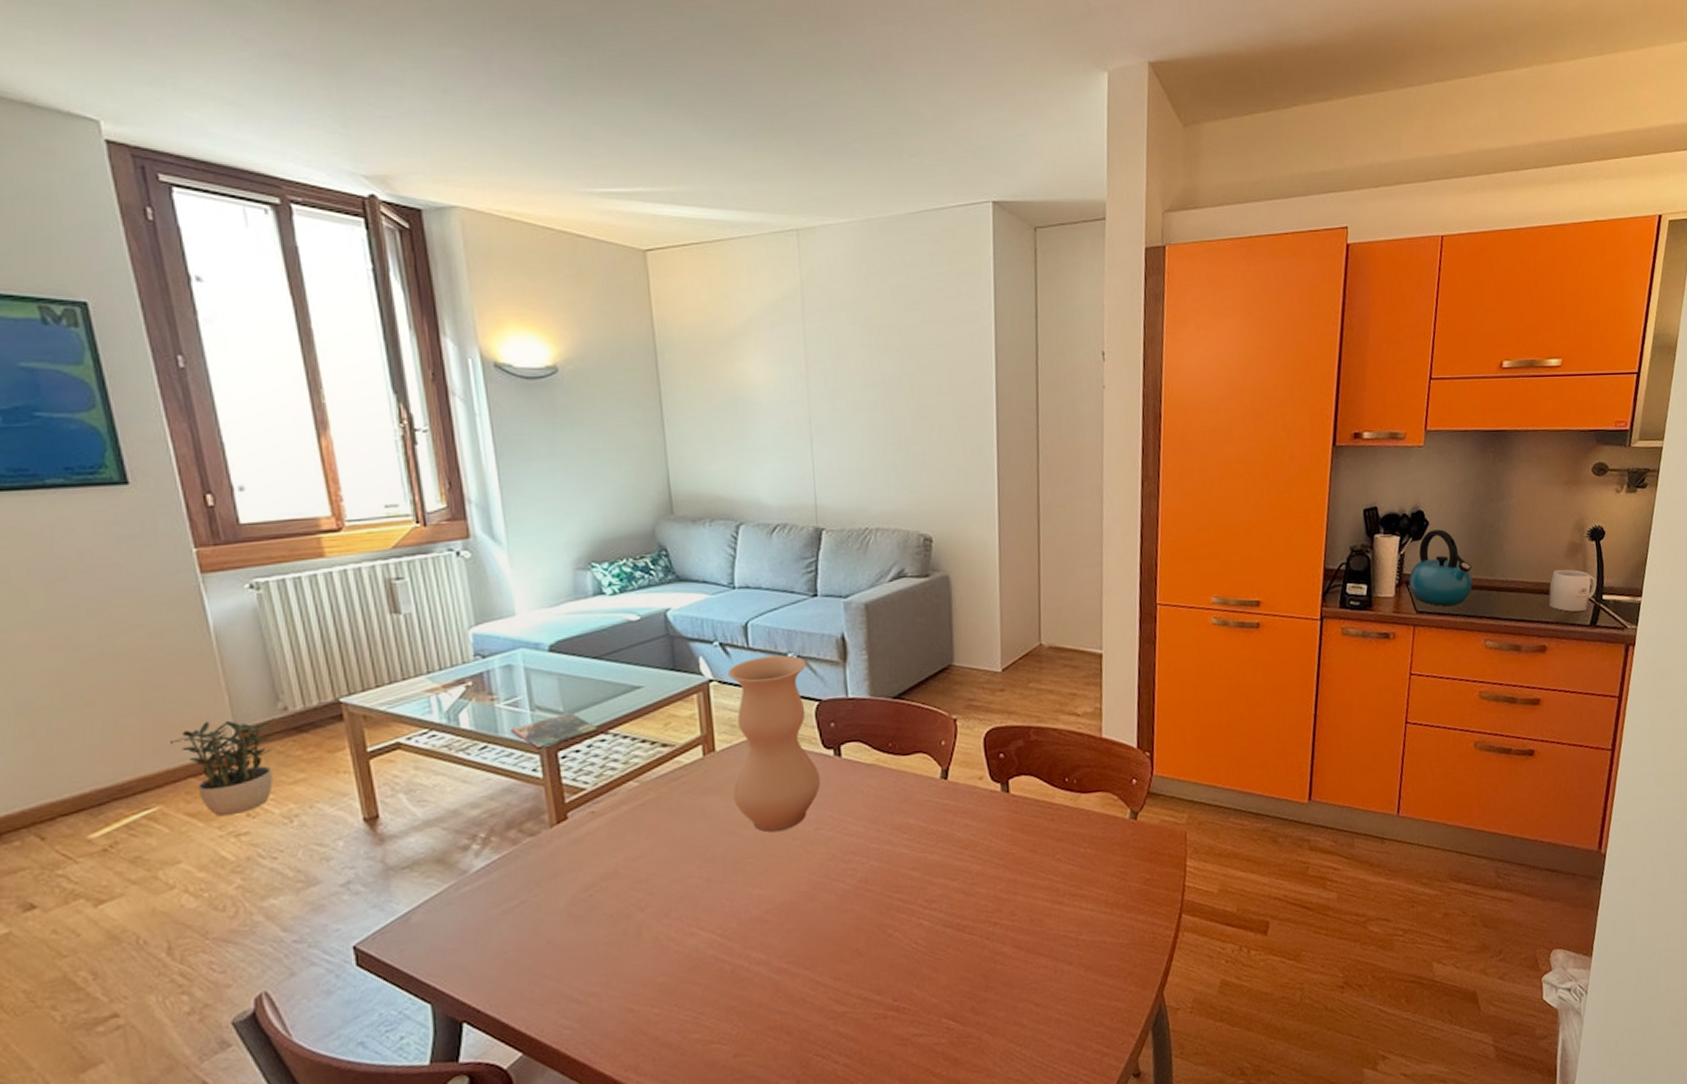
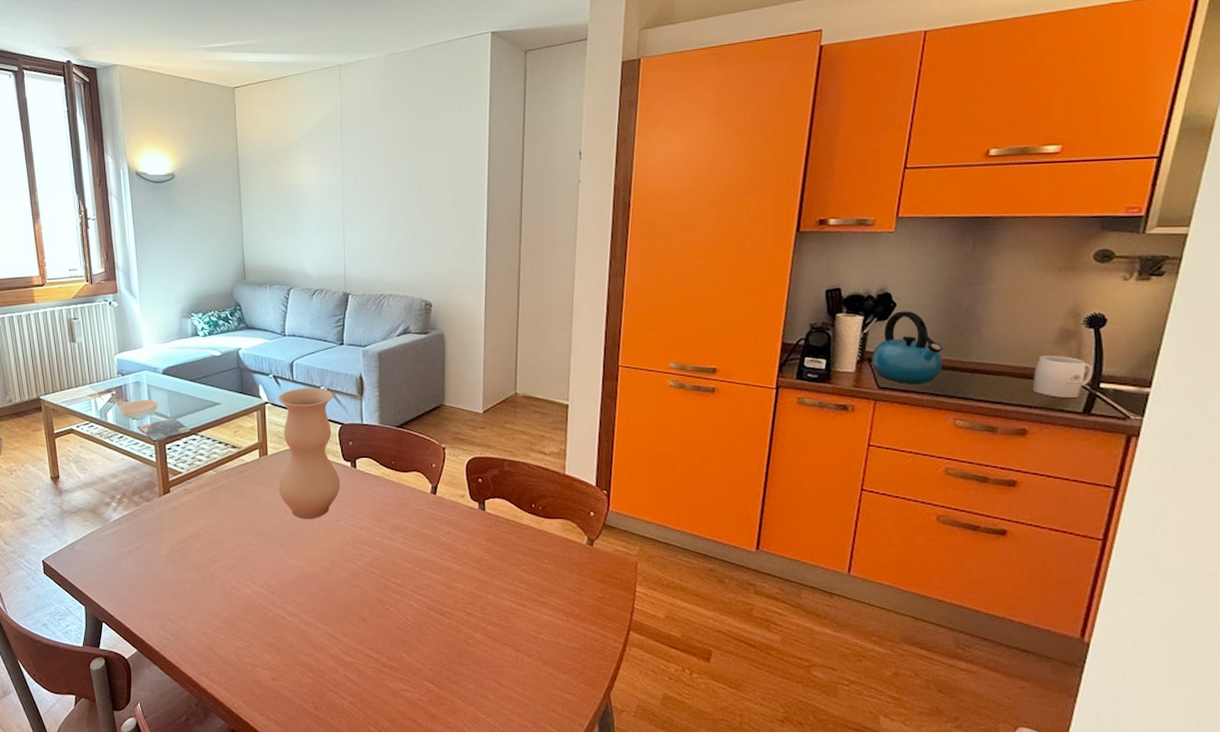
bowl: none [478,689,545,721] -> present [119,399,159,420]

